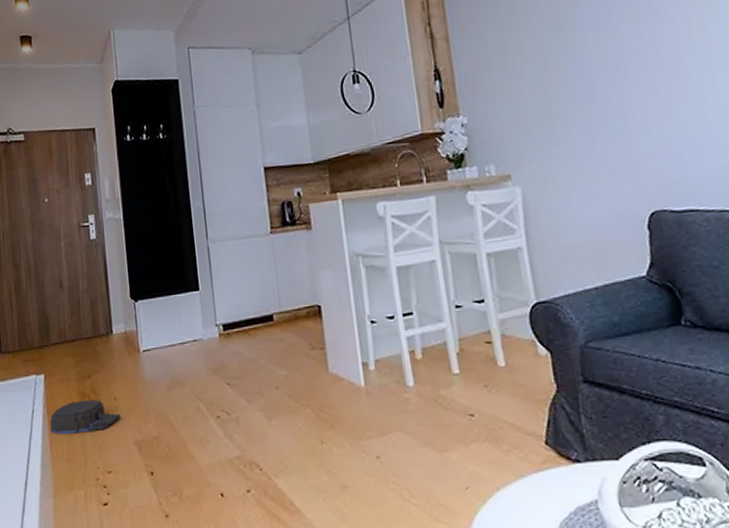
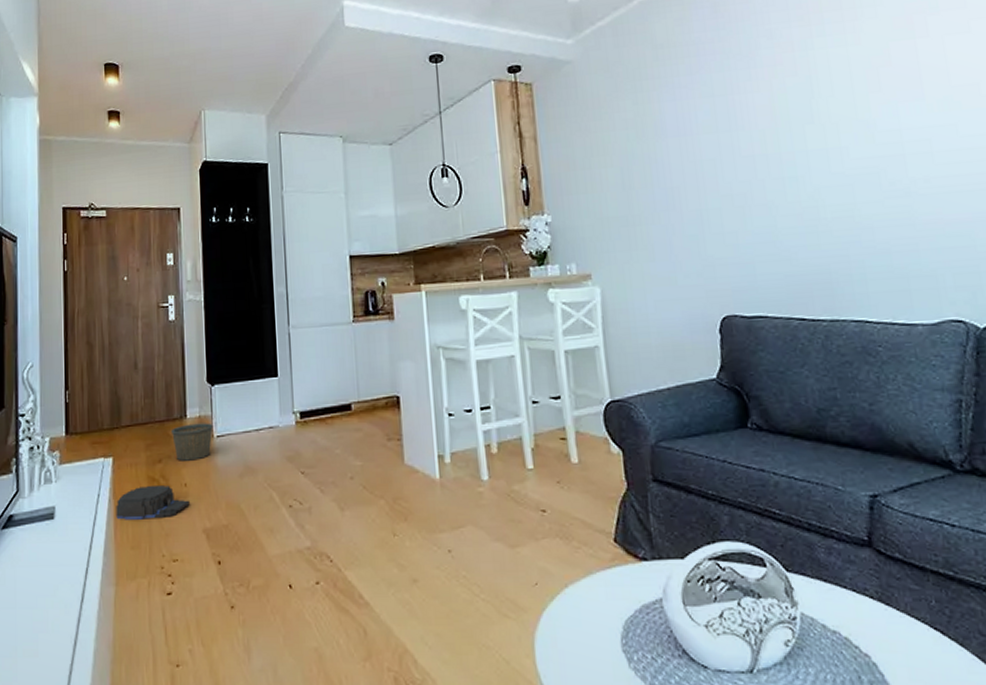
basket: none [98,338,139,376] -> present [170,423,213,461]

